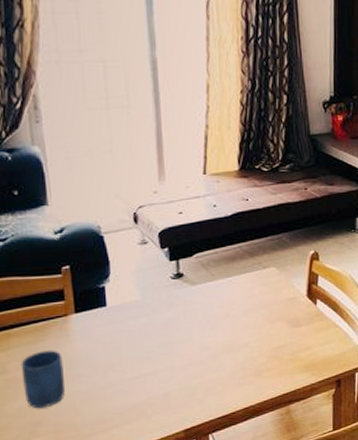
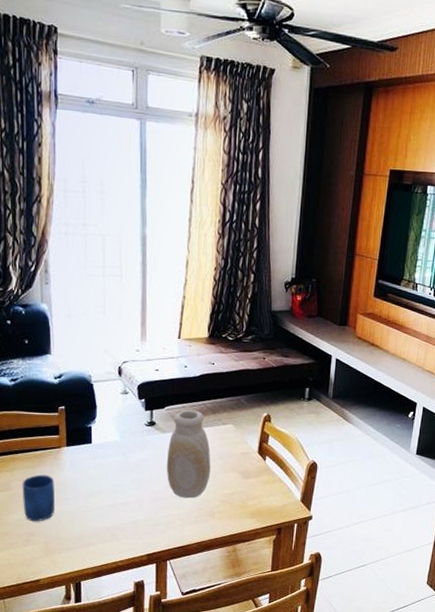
vase: none [199,255,253,359] -> present [166,410,211,499]

